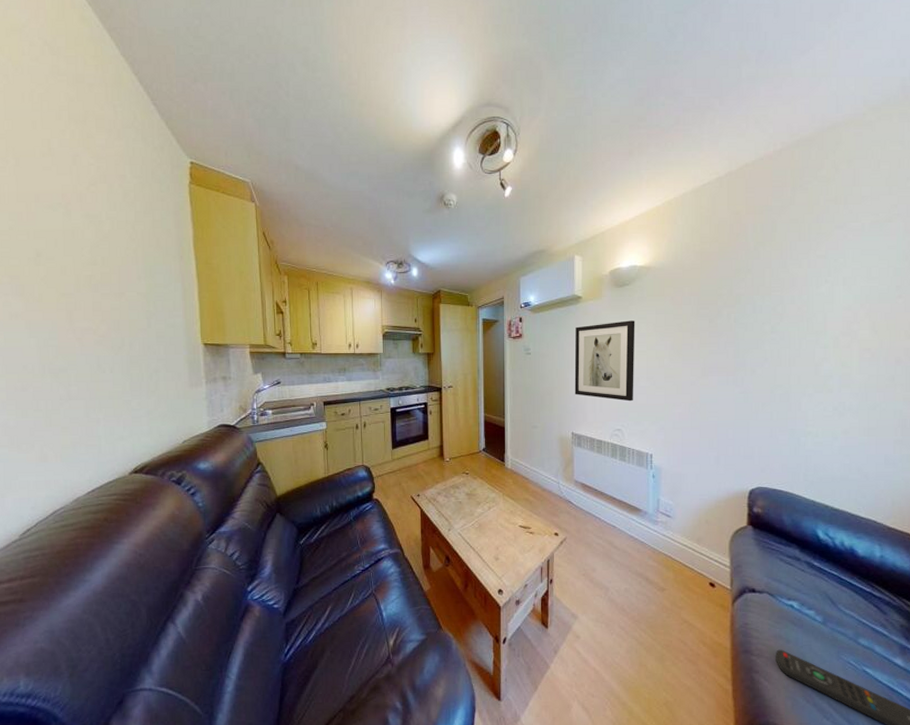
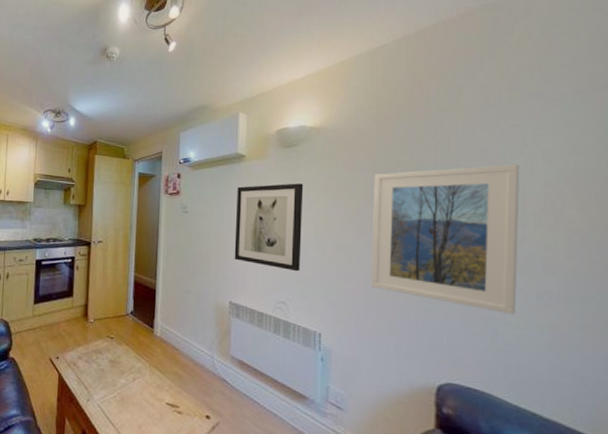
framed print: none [695,292,824,425] -> present [371,164,520,315]

